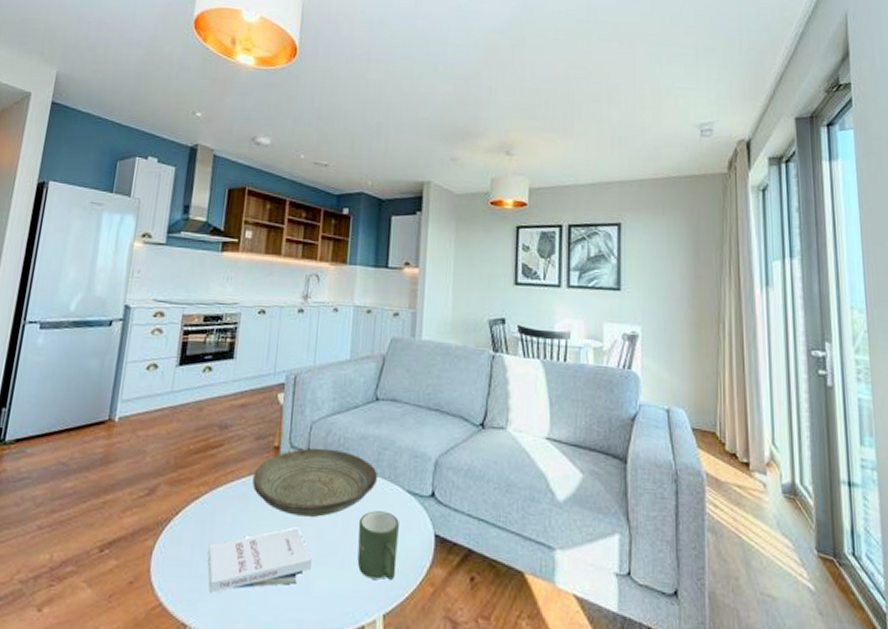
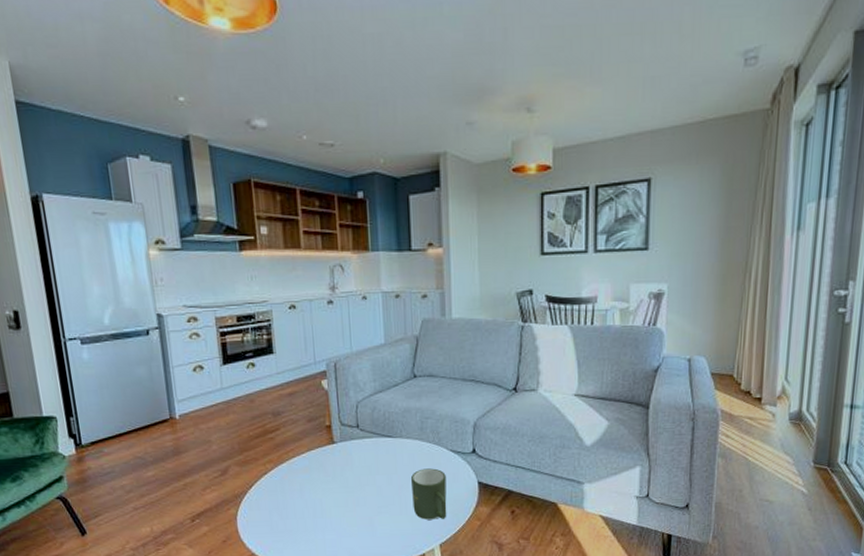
books: present [207,527,312,594] -> none [283,488,374,543]
decorative bowl: present [252,448,378,517] -> none [311,423,424,479]

